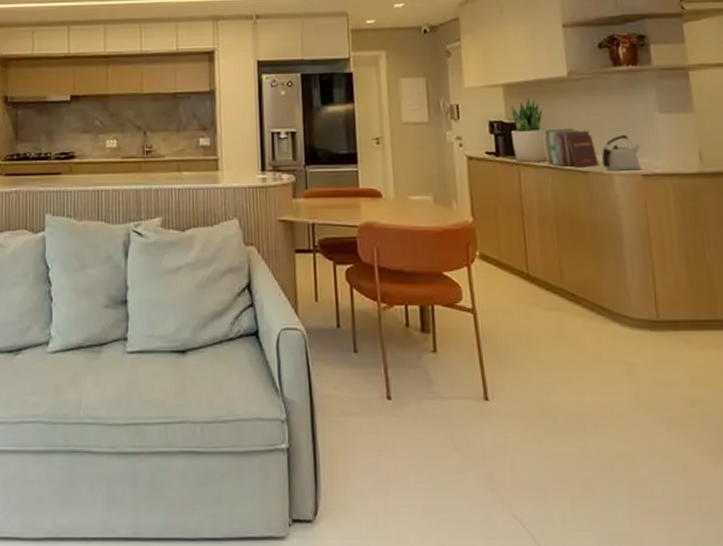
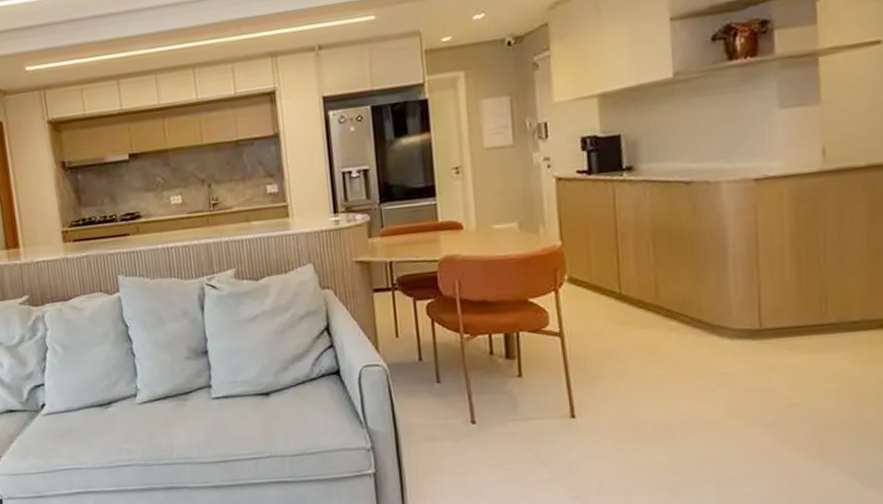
planter: present [511,98,548,164] -> none [606,106,647,179]
books: present [543,128,599,168] -> none [642,135,705,179]
kettle: present [602,134,641,172] -> none [709,136,755,180]

